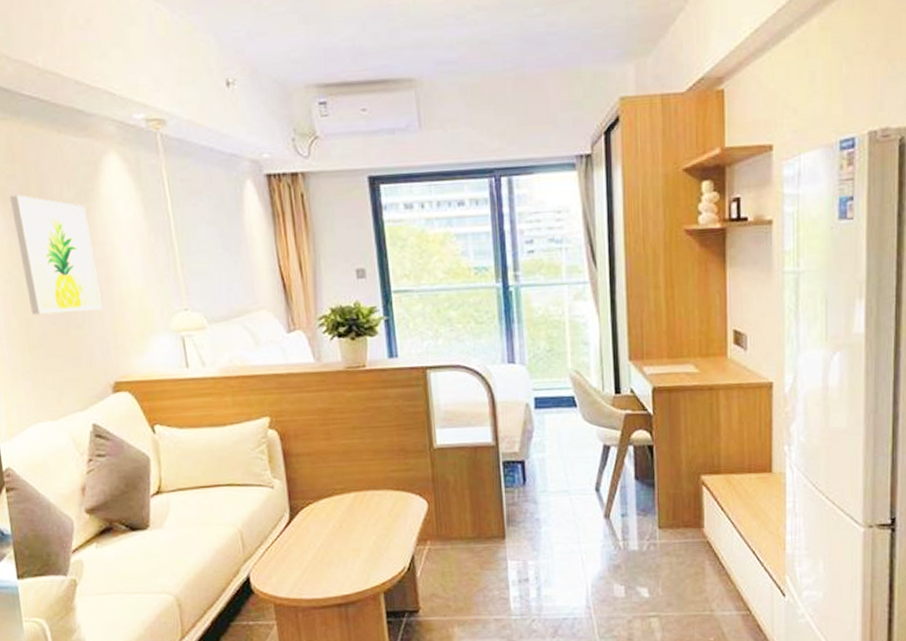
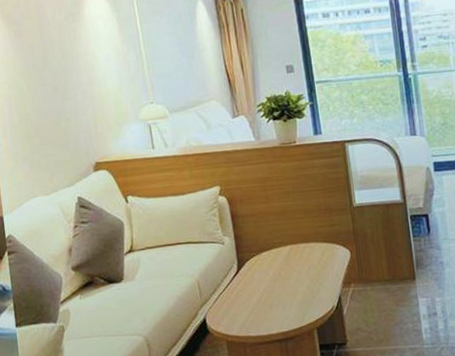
wall art: present [10,195,102,315] -> none [14,19,86,112]

